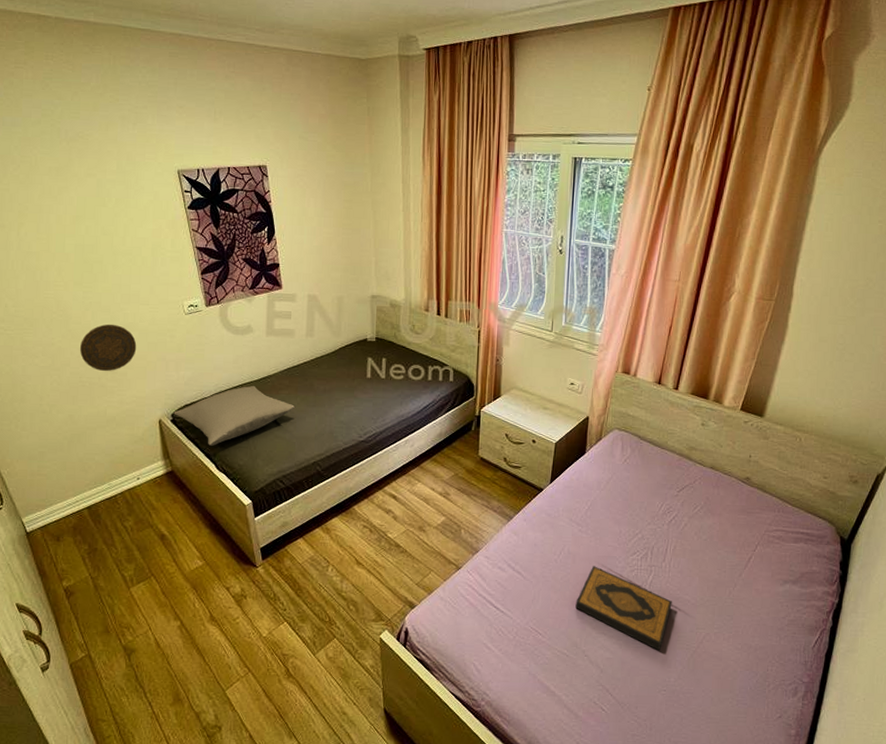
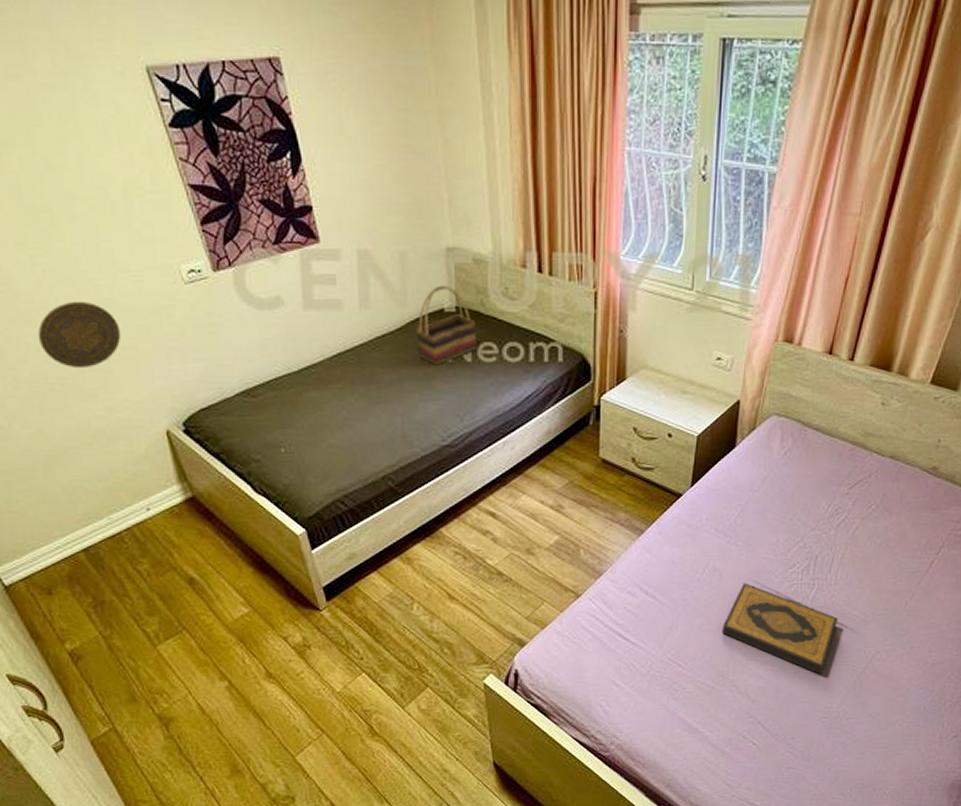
pillow: present [173,385,295,446] -> none [185,378,352,462]
woven basket: none [345,322,390,380] -> present [415,285,477,365]

